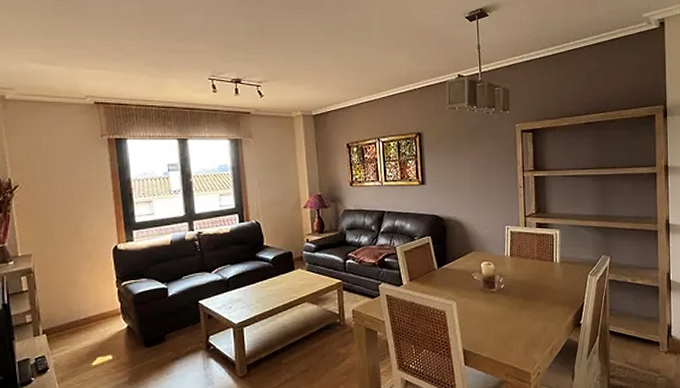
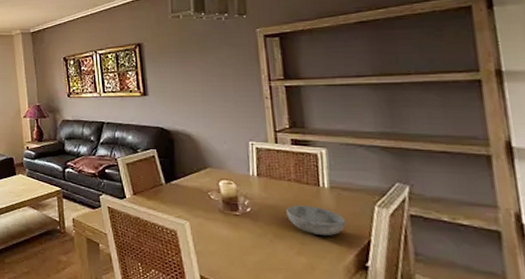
bowl: none [530,279,569,302] -> present [286,205,346,236]

